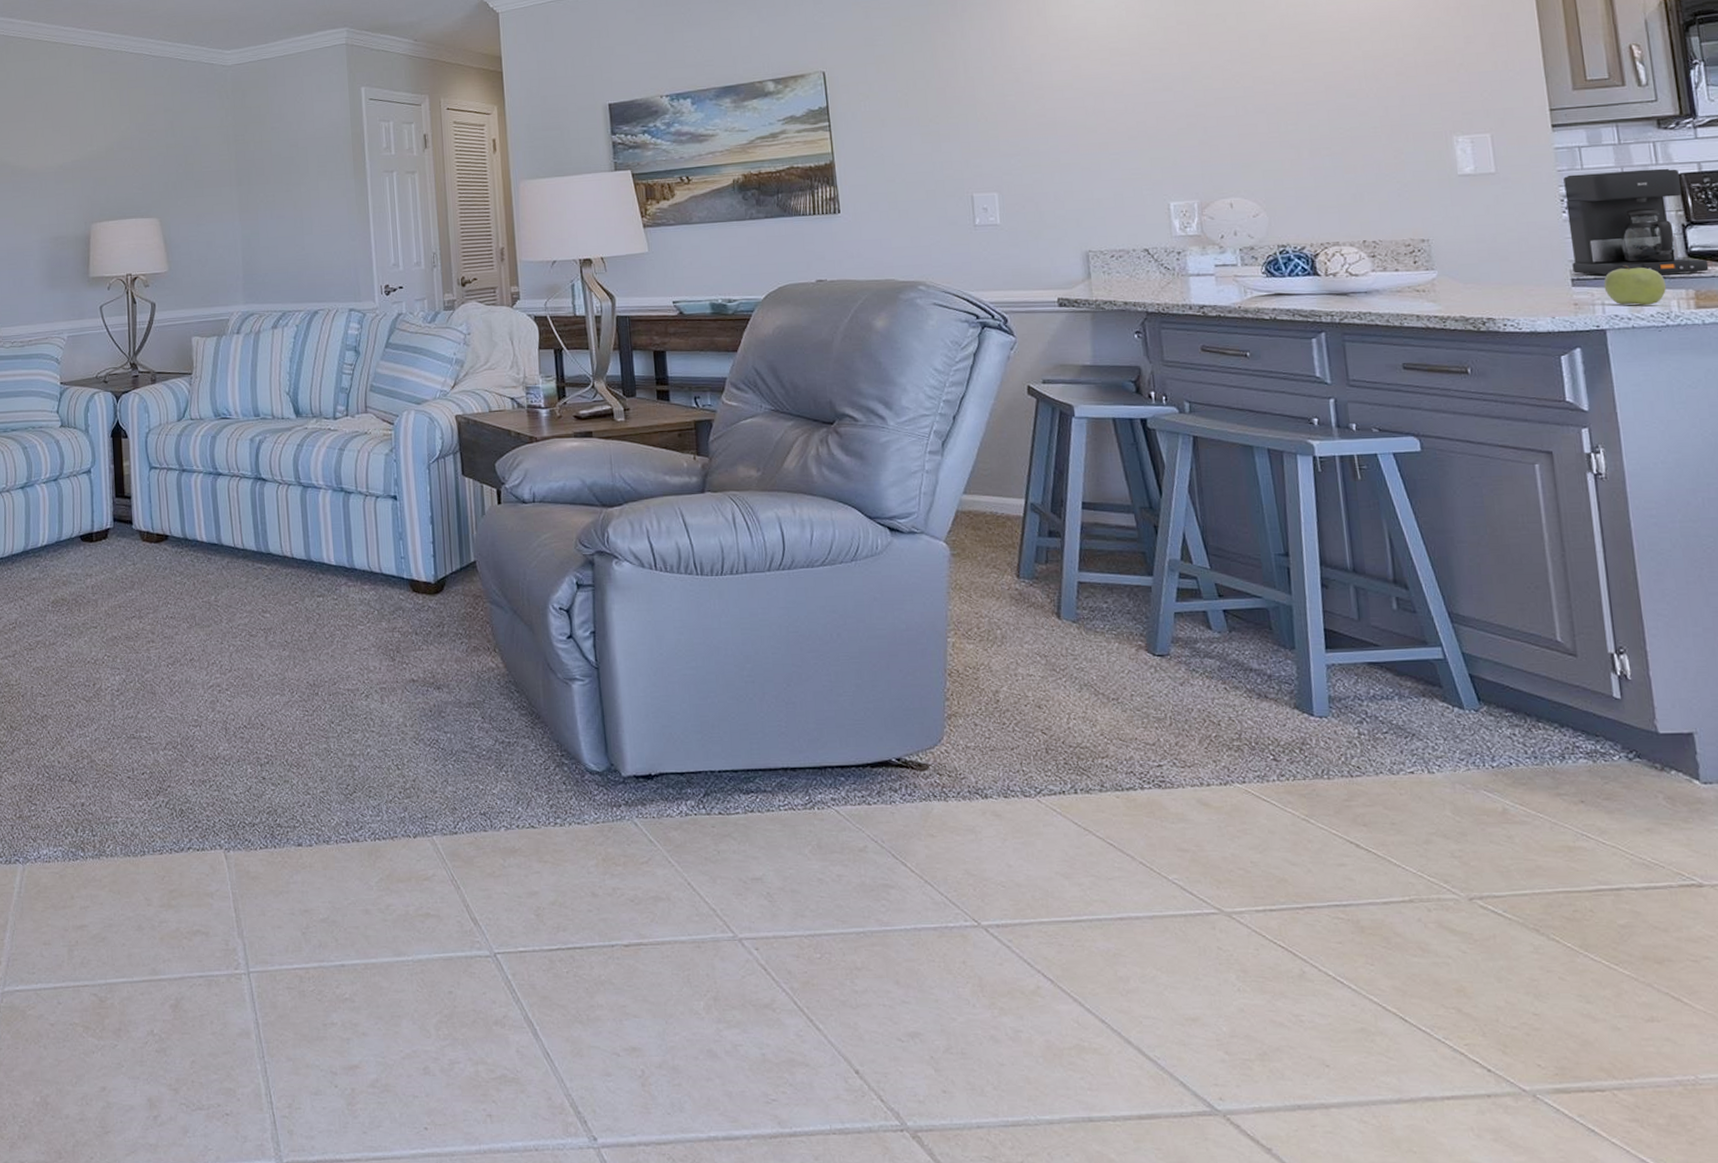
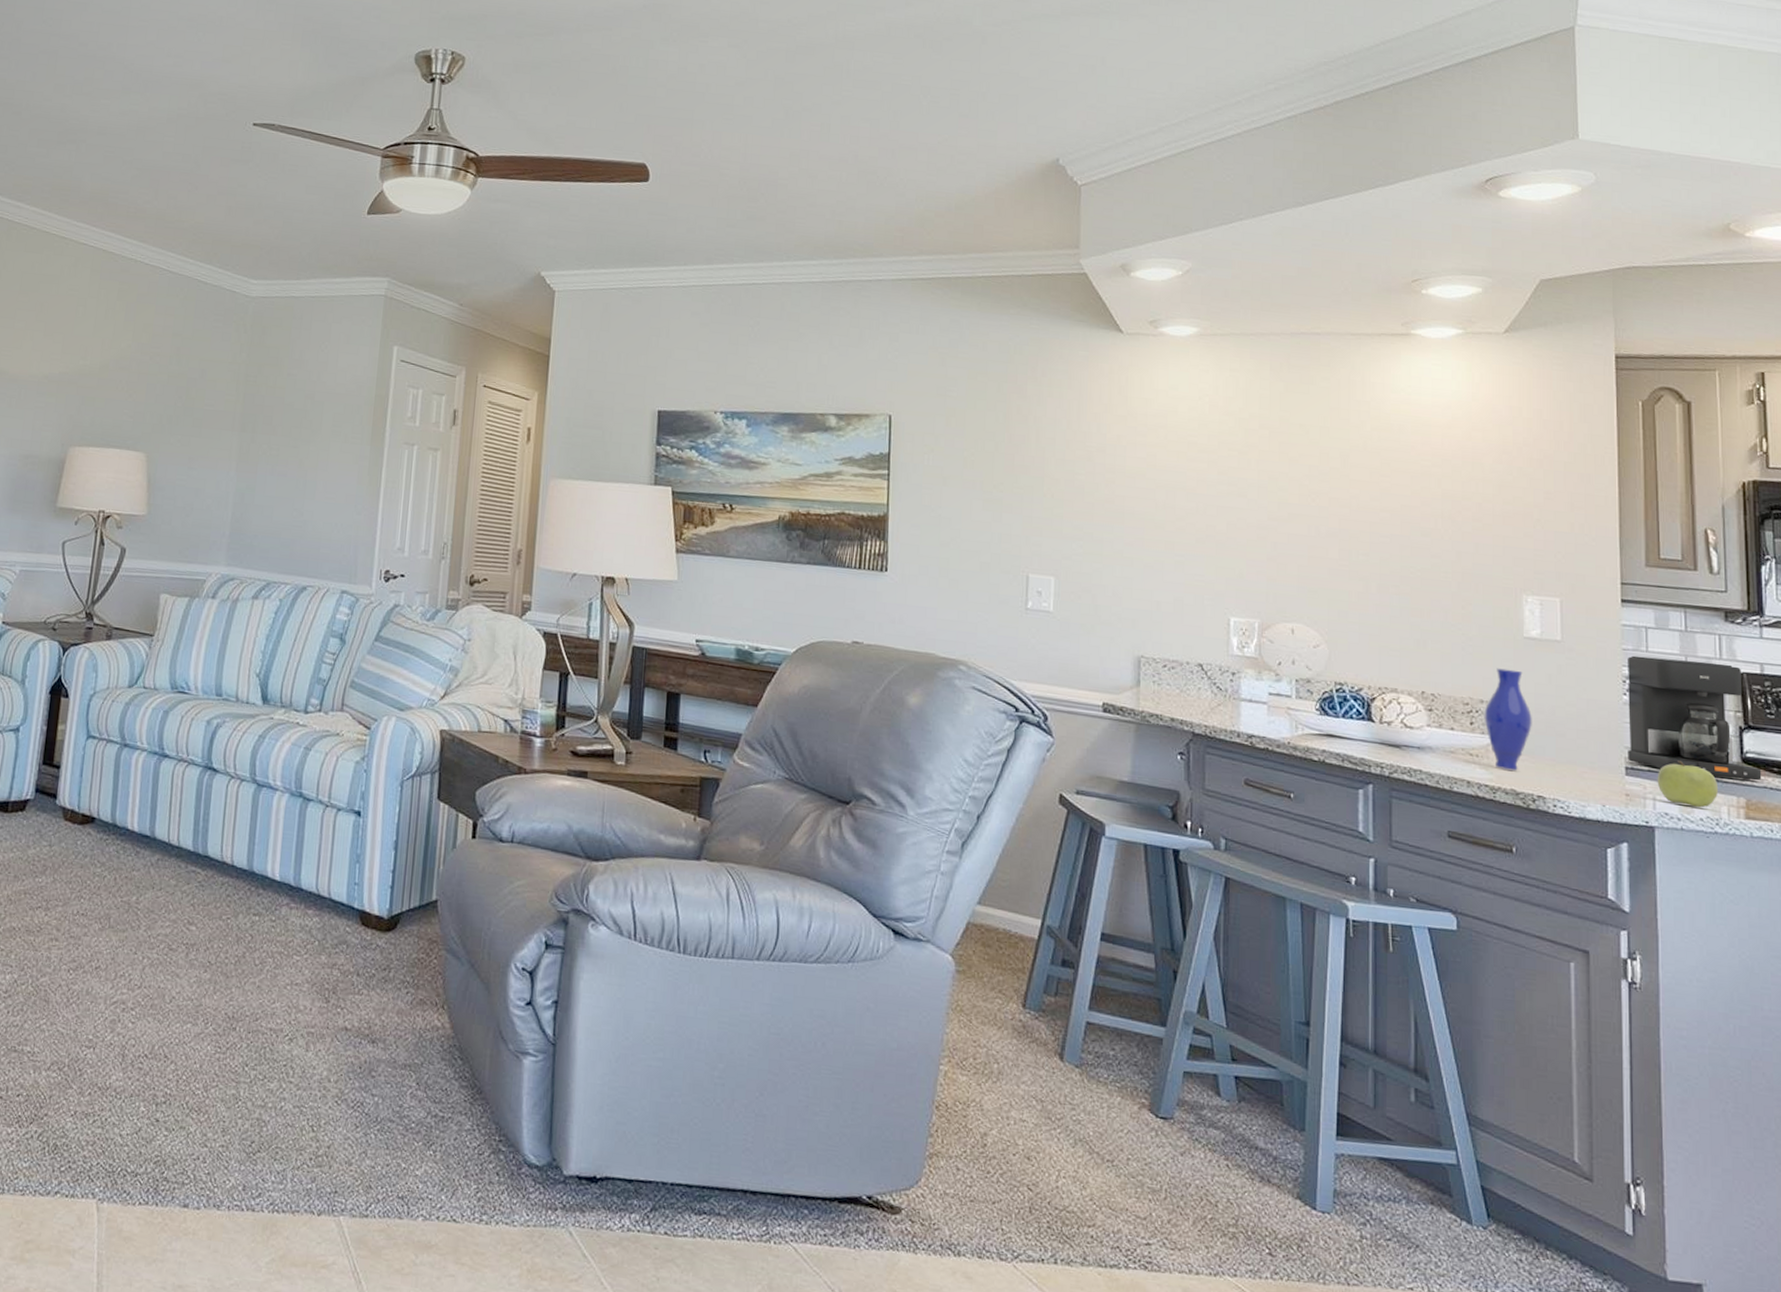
vase: none [1426,206,1475,300] -> present [1484,668,1532,771]

